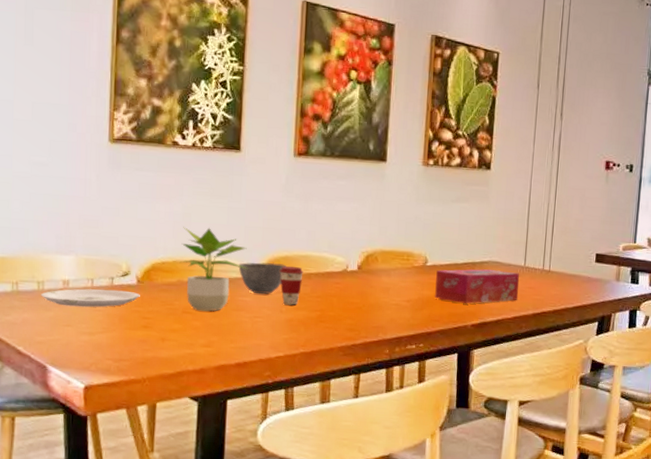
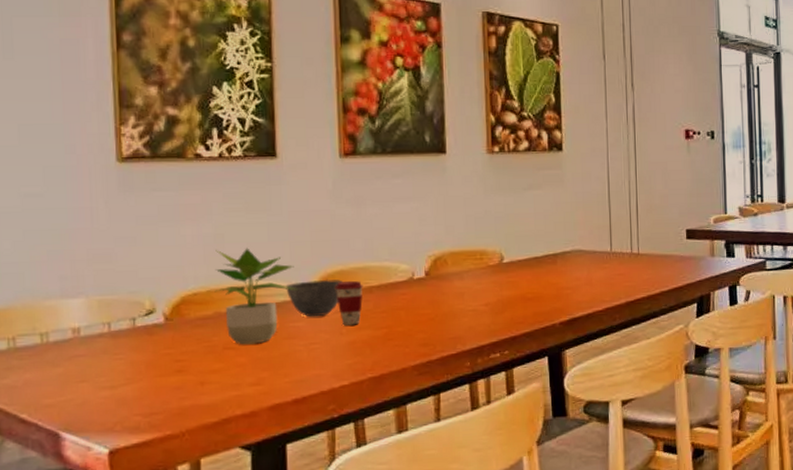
plate: present [41,289,140,308] -> none [45,331,170,359]
tissue box: present [435,269,519,304] -> none [515,259,608,300]

